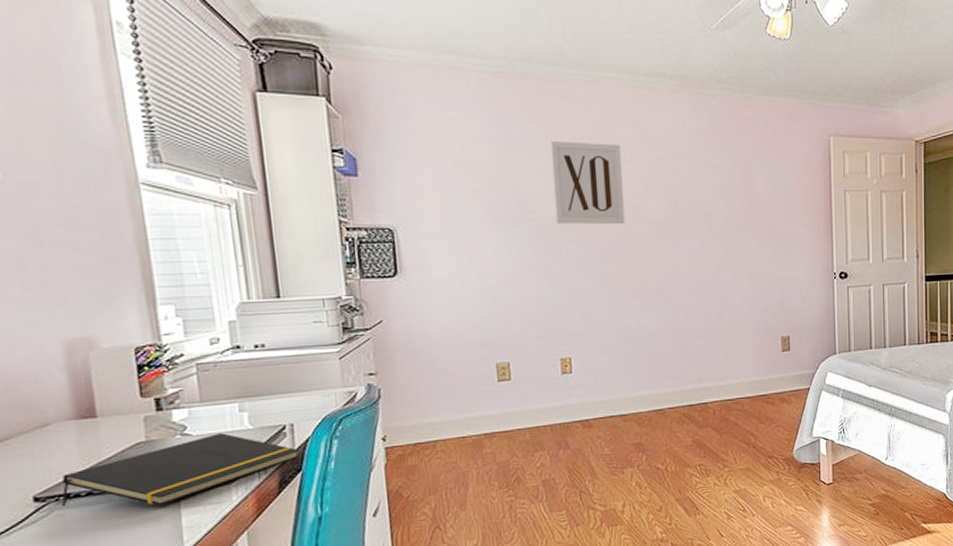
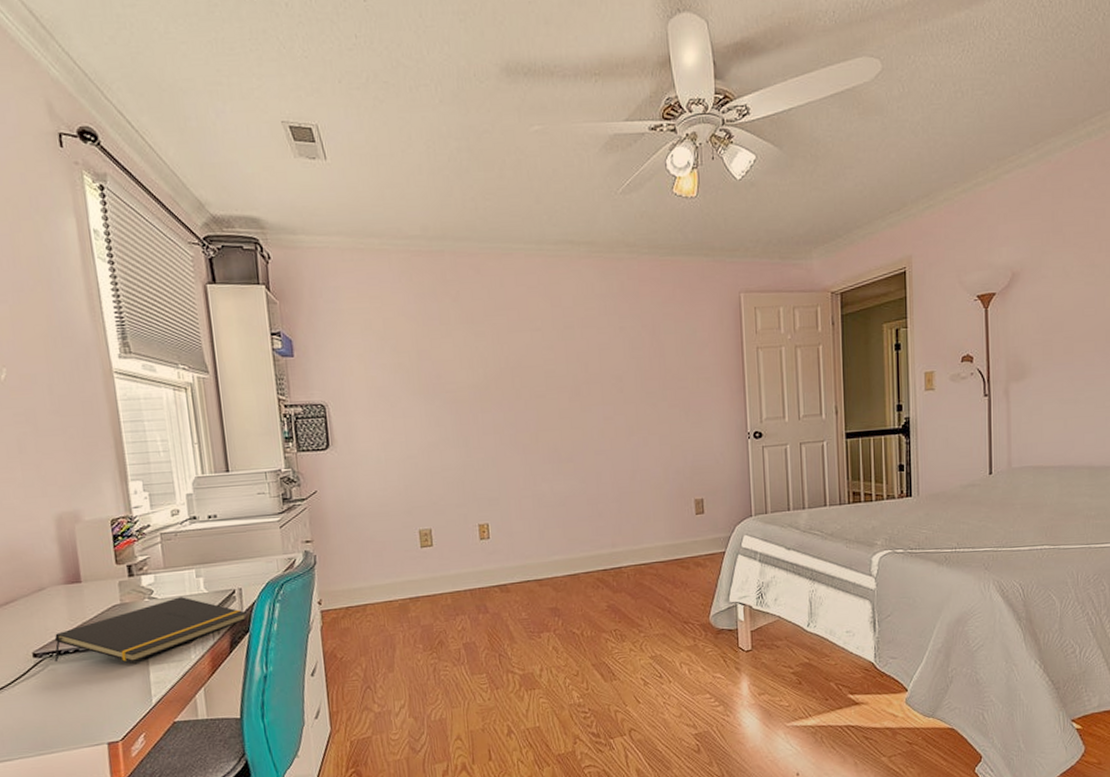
wall art: present [550,141,625,225] -> none [465,313,537,394]

